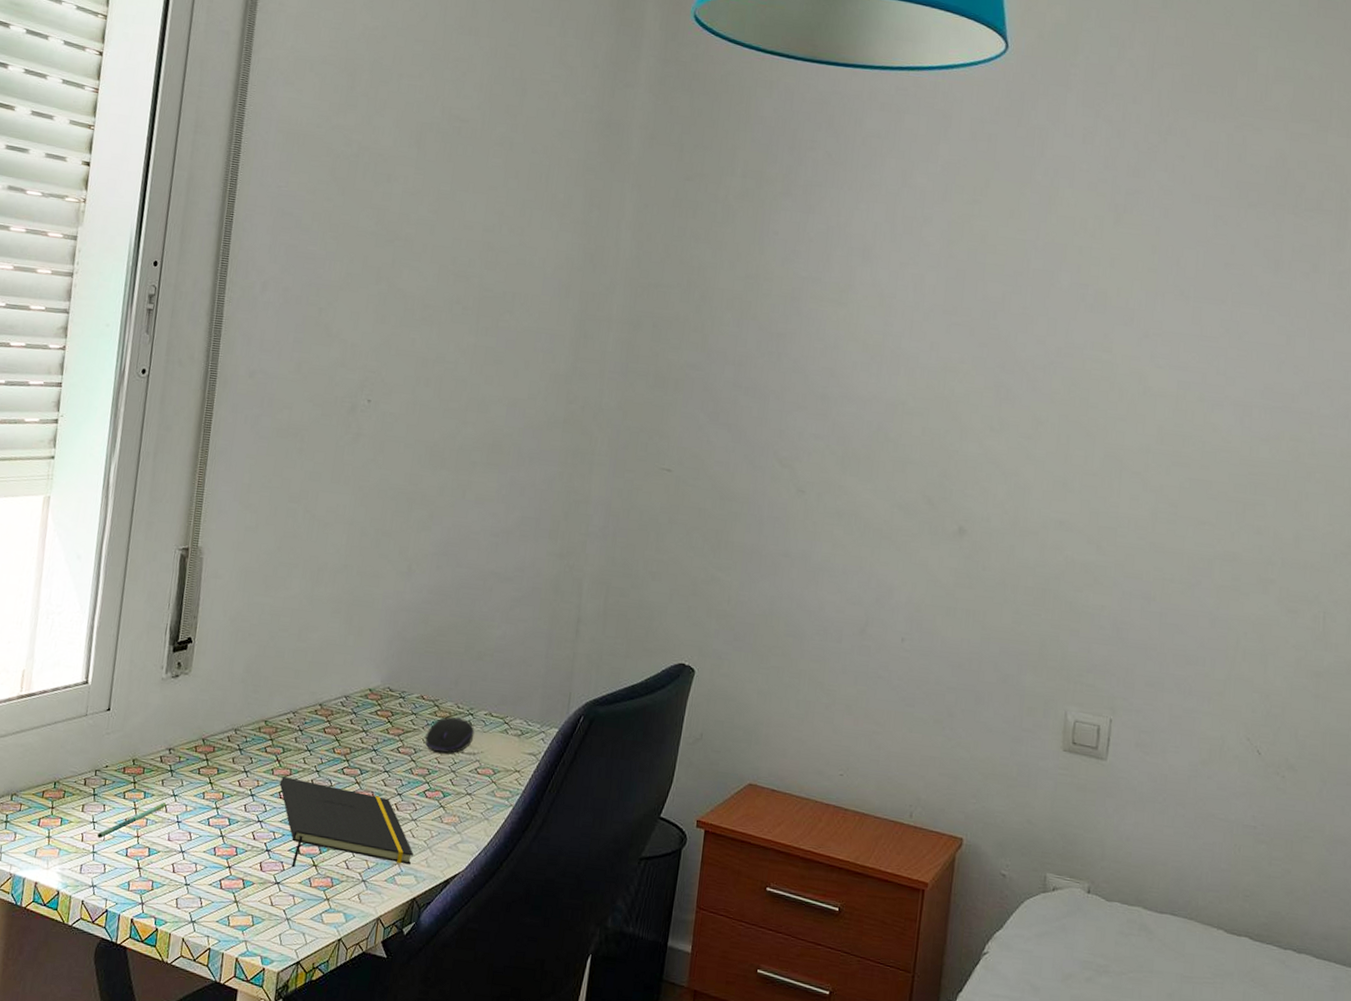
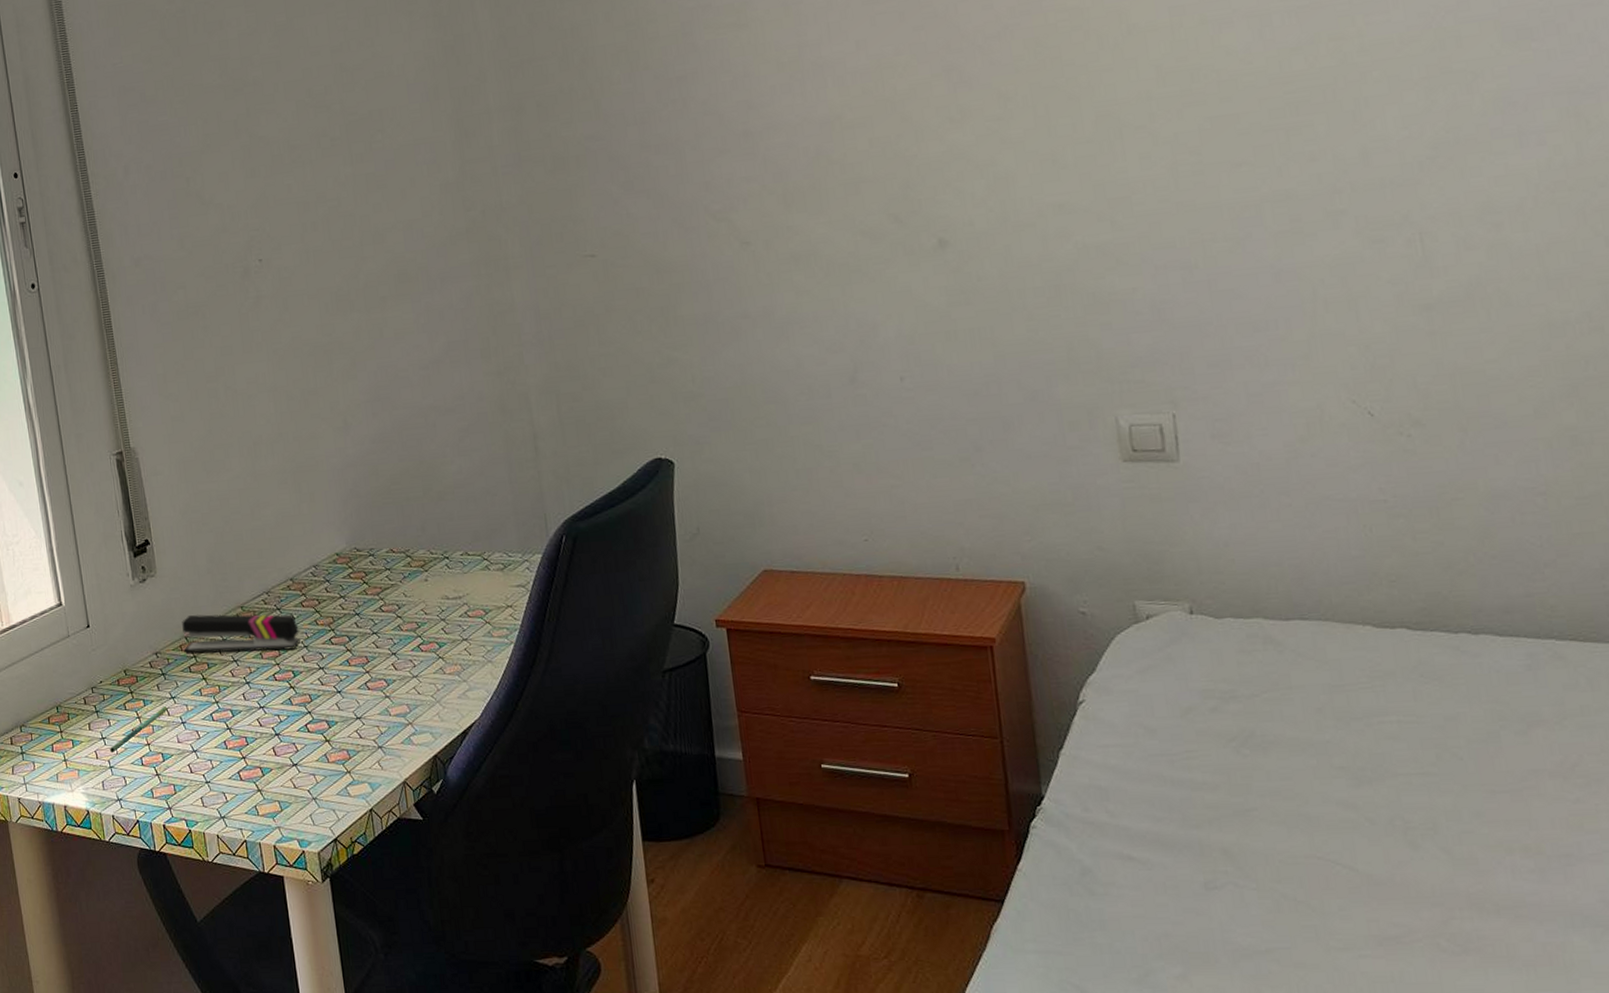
stapler: none [197,719,315,772] -> present [182,614,300,653]
notepad: present [279,777,413,868] -> none [271,658,423,747]
computer mouse: present [425,717,475,753] -> none [405,564,455,604]

